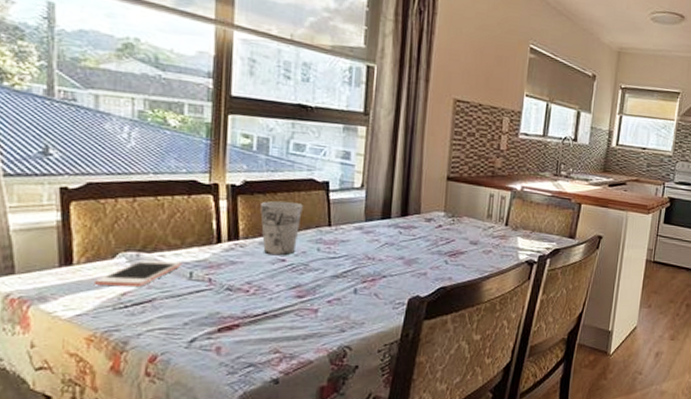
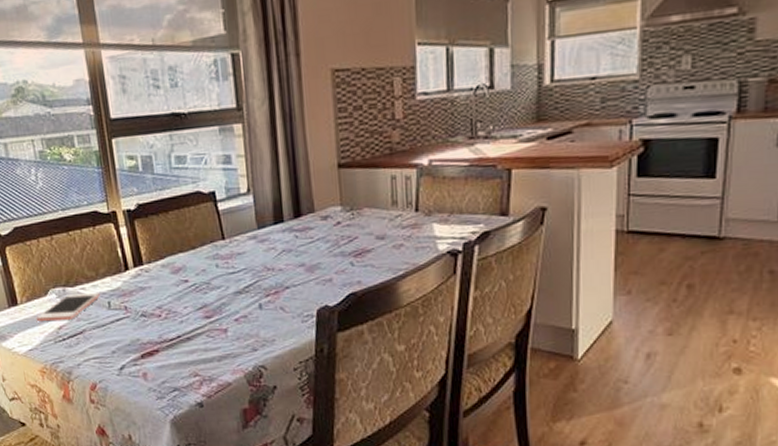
cup: present [260,201,303,256] -> none [156,218,196,277]

